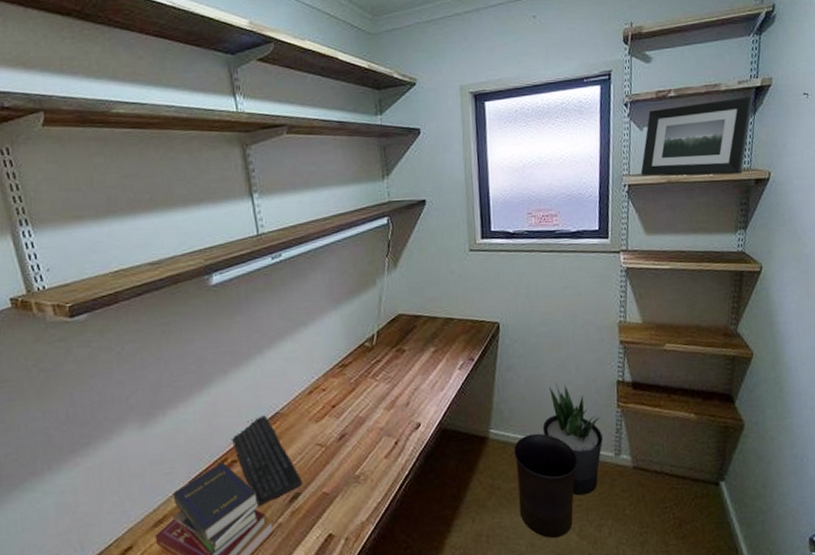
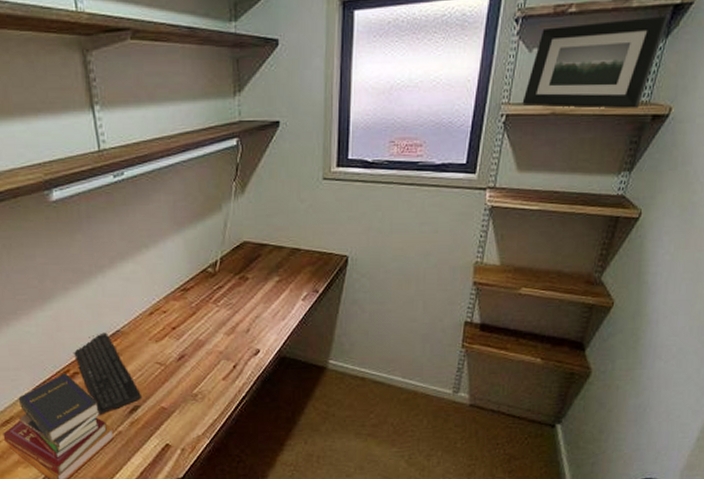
waste bin: present [514,433,578,538] -> none [351,367,415,463]
planter: present [542,382,603,496] -> none [382,319,443,427]

